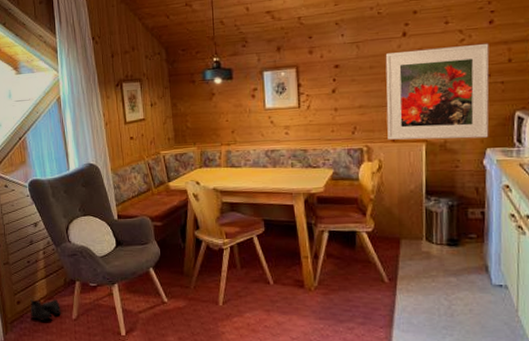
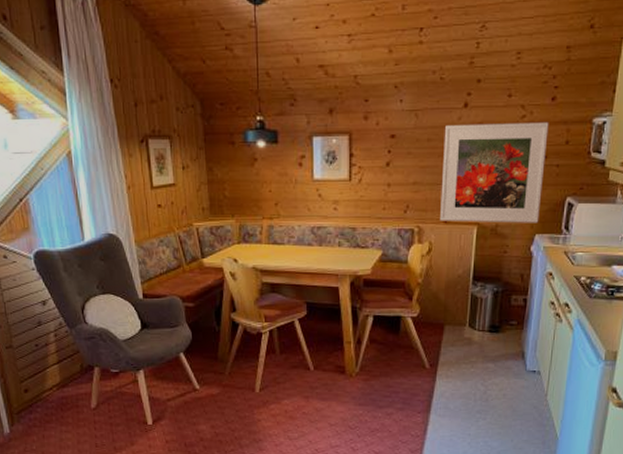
boots: present [30,299,61,321] -> none [40,387,77,411]

